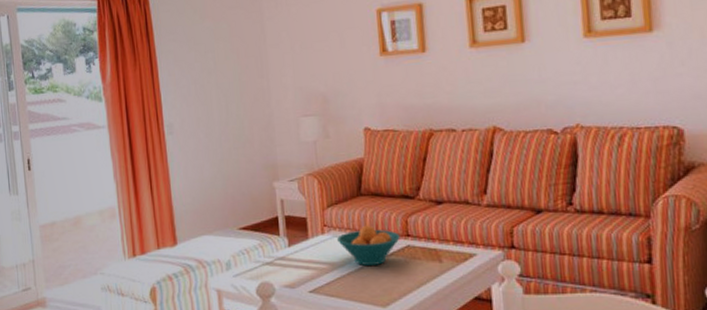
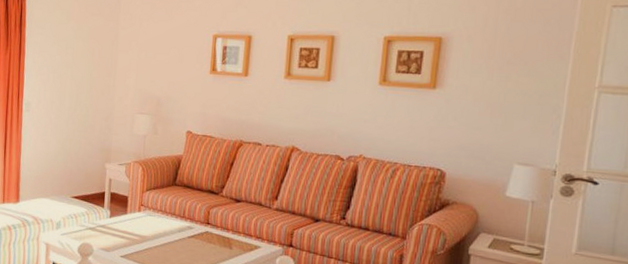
fruit bowl: present [337,225,400,265] -> none [150,210,202,244]

